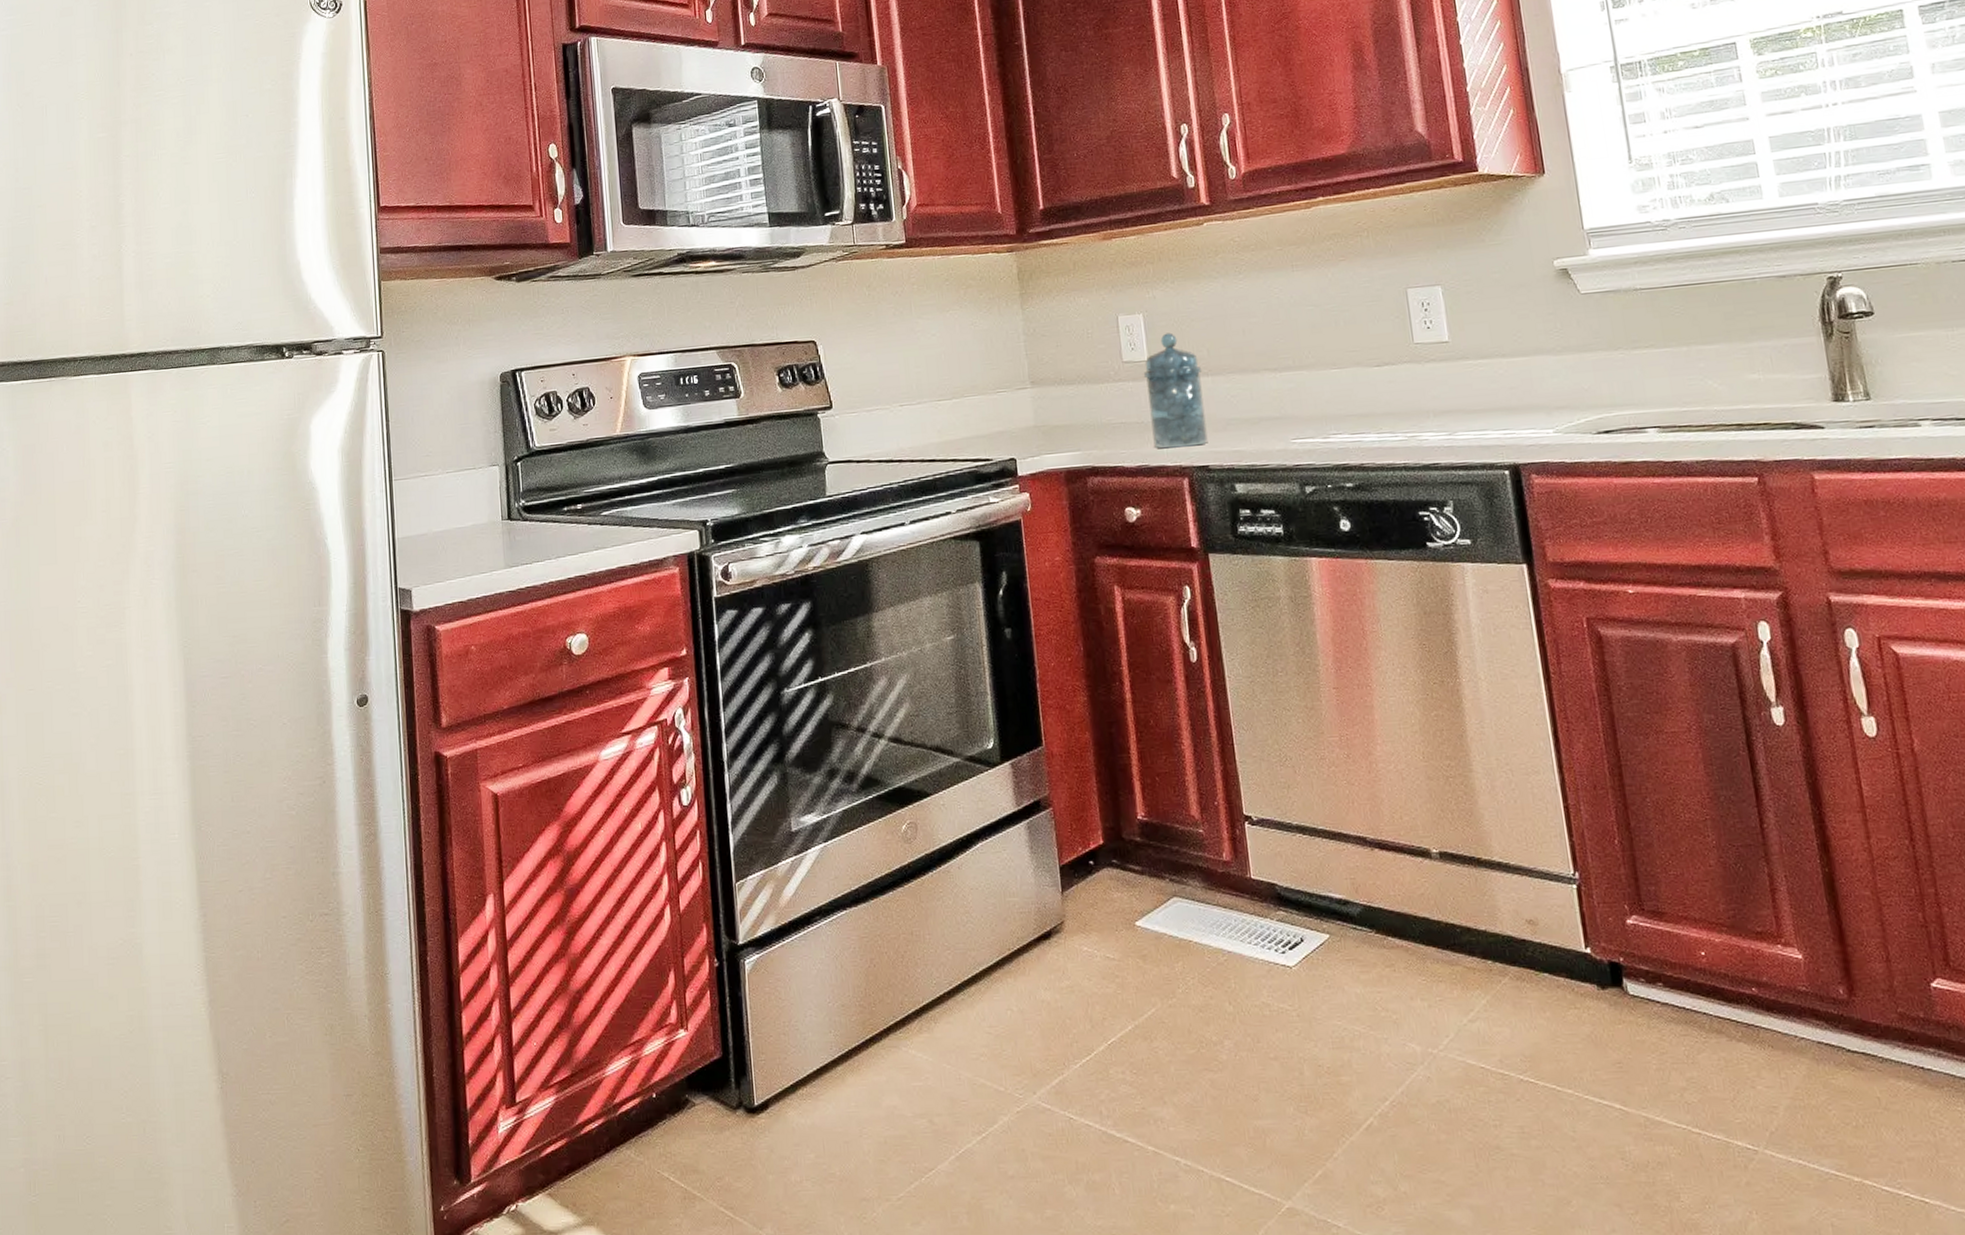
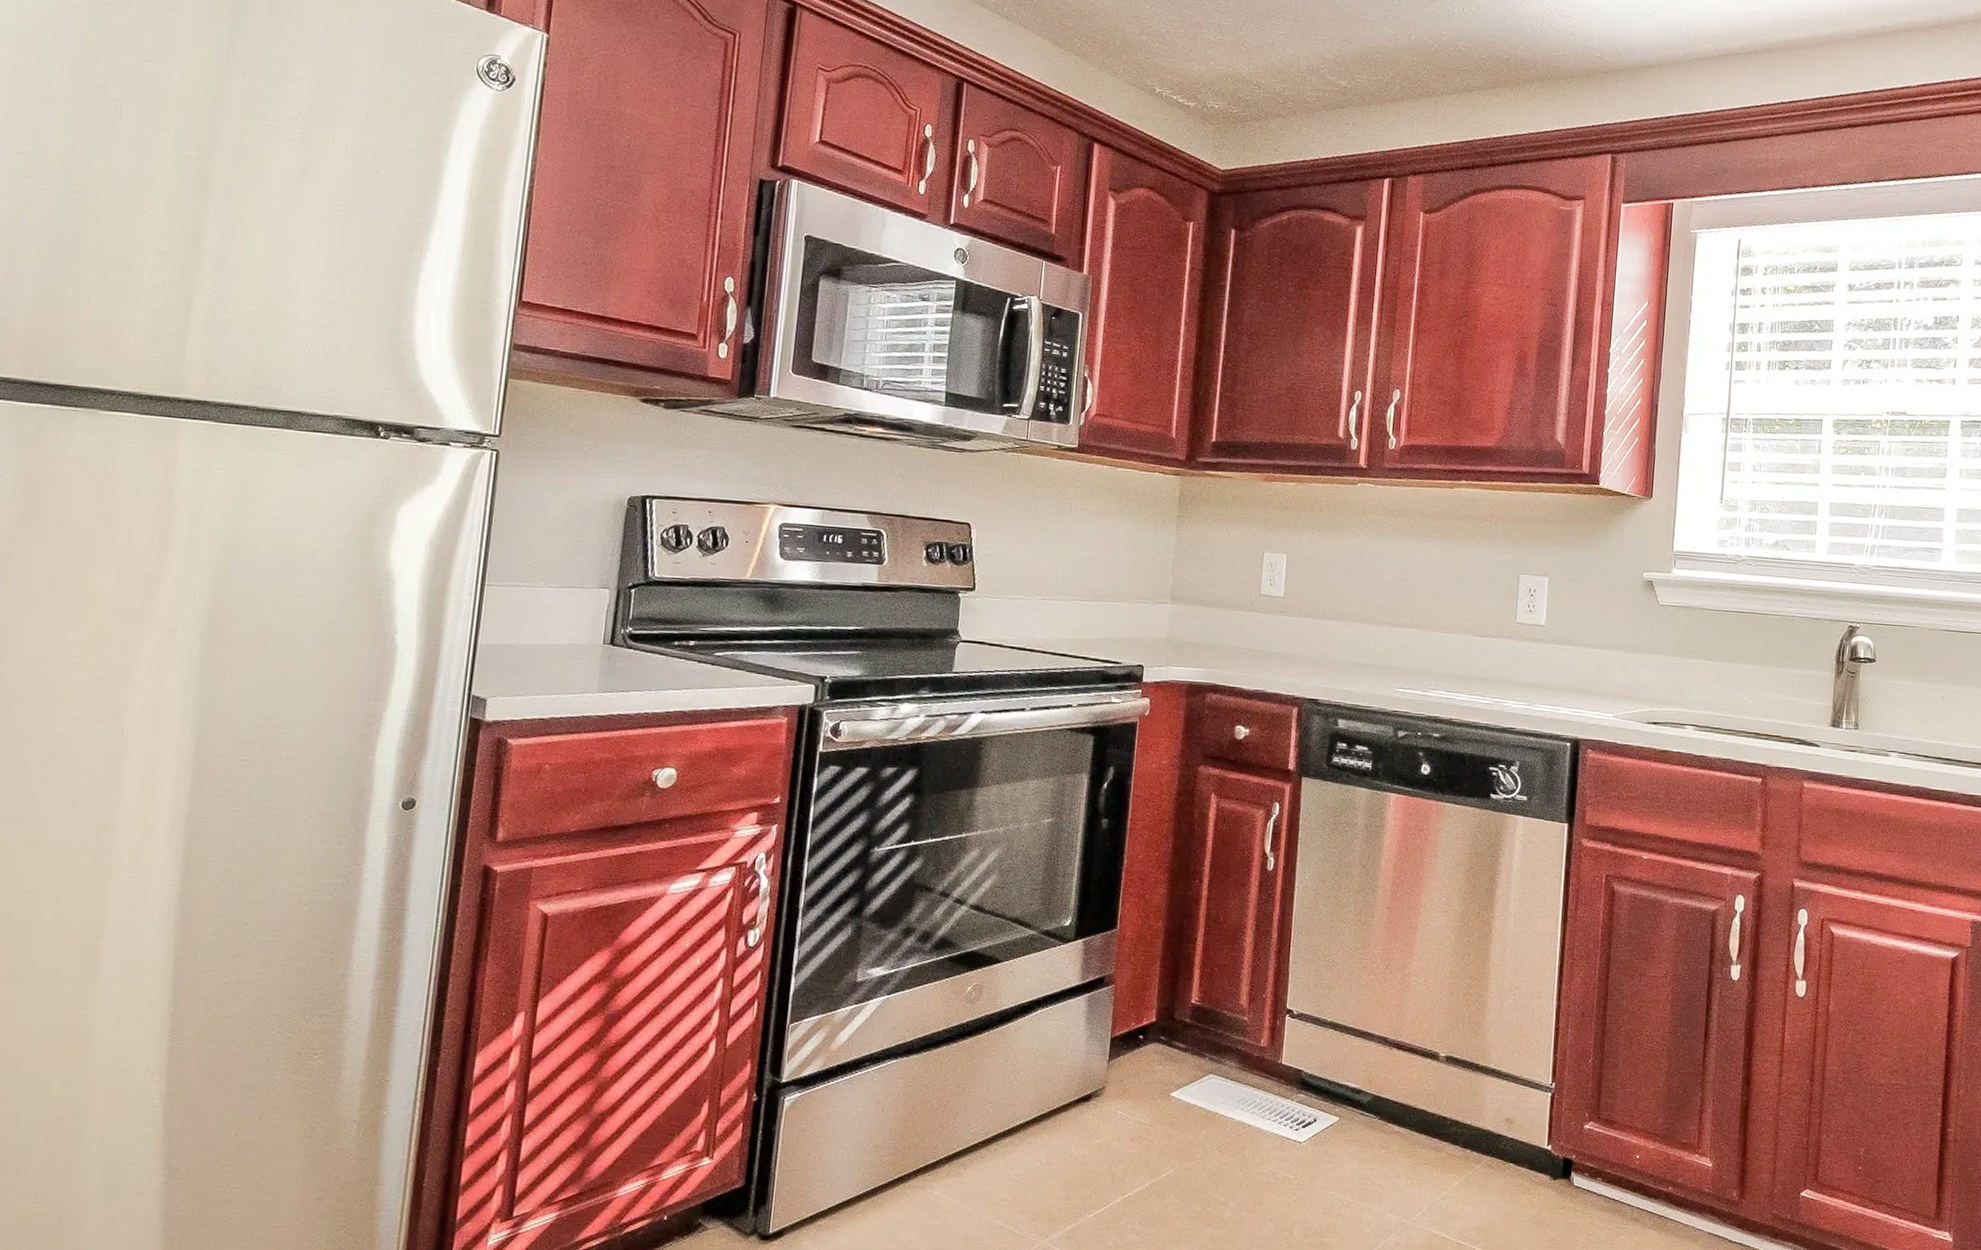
canister: present [1143,332,1208,449] -> none [1273,575,1329,681]

